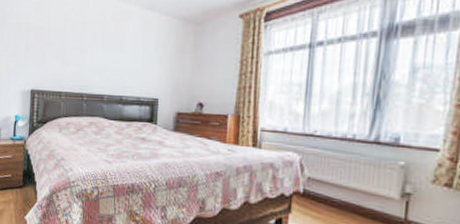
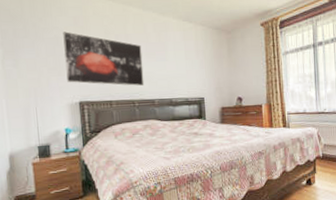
wall art: none [23,17,98,79] -> present [63,31,145,86]

